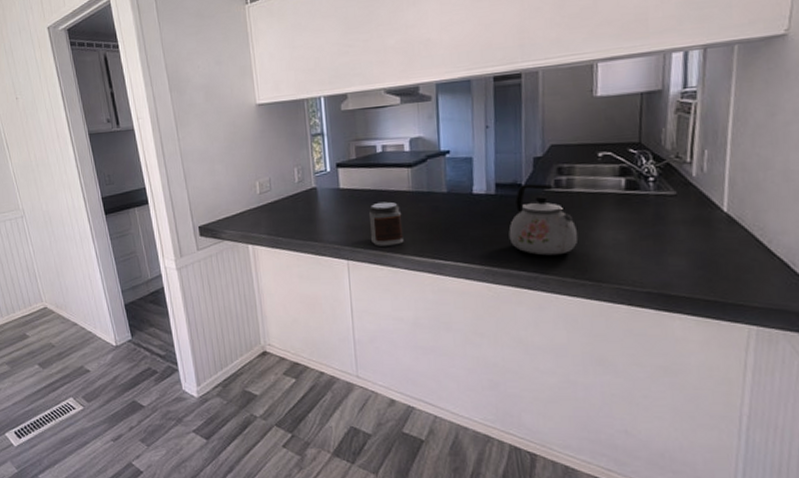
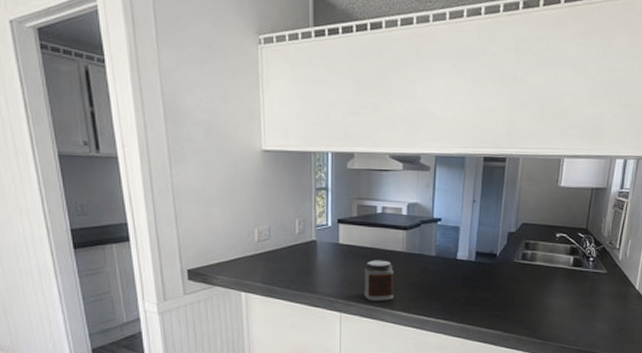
kettle: present [508,183,579,256] -> none [482,255,535,317]

